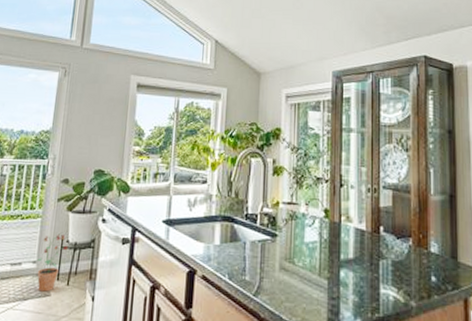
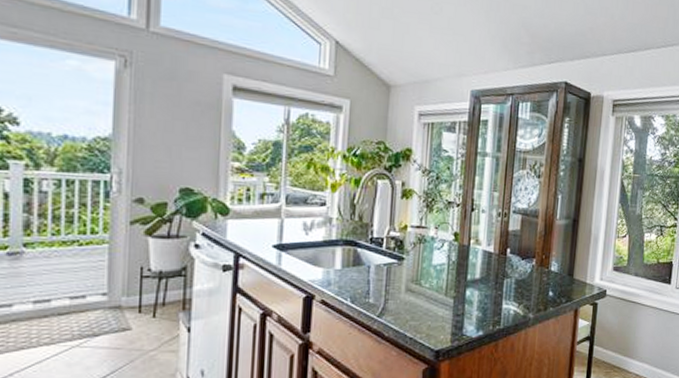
potted plant: present [37,233,69,292] -> none [108,261,151,326]

